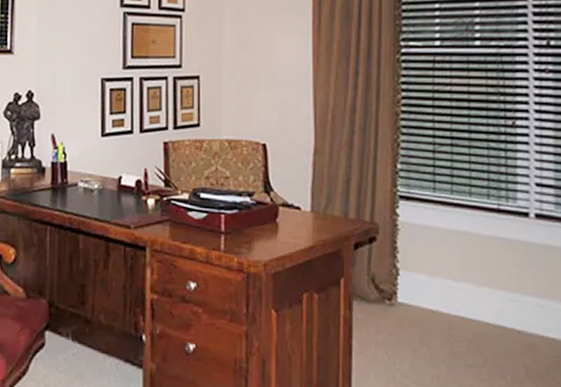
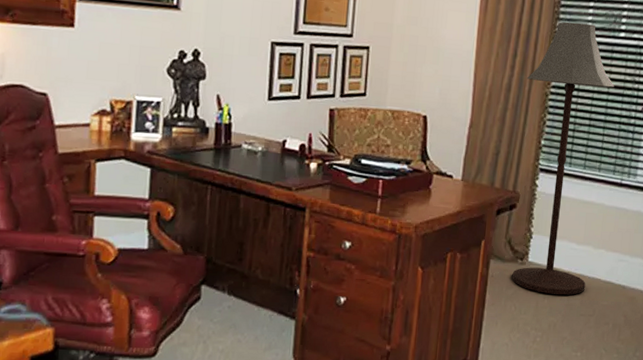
floor lamp: none [373,34,476,342] -> present [512,21,615,295]

